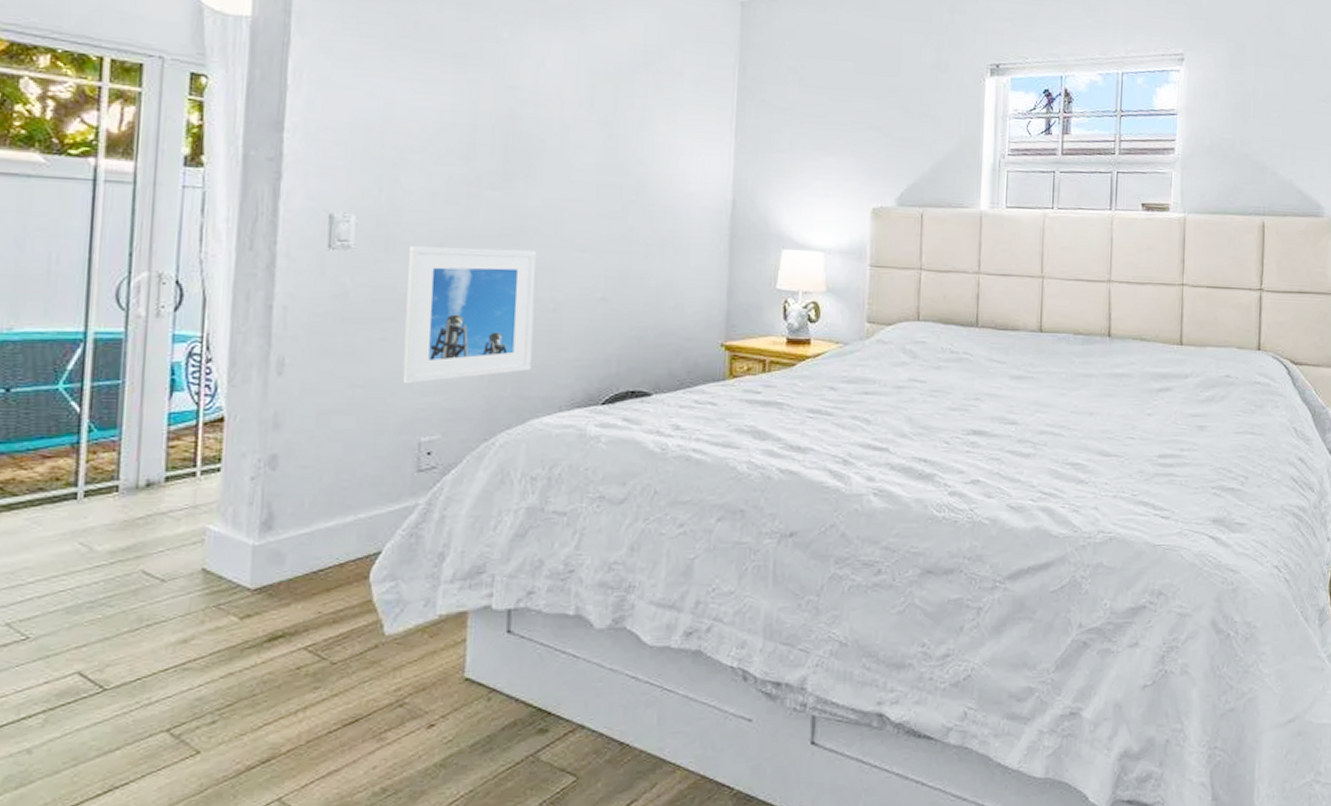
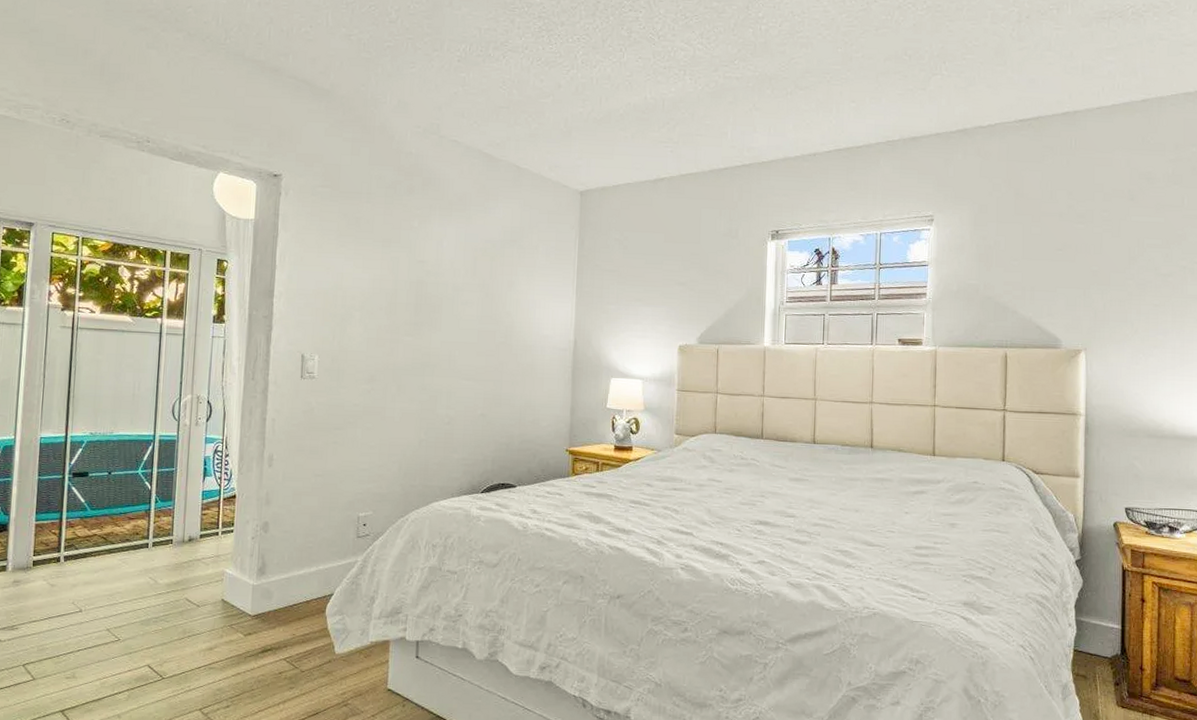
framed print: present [402,245,537,384] -> none [347,376,437,475]

